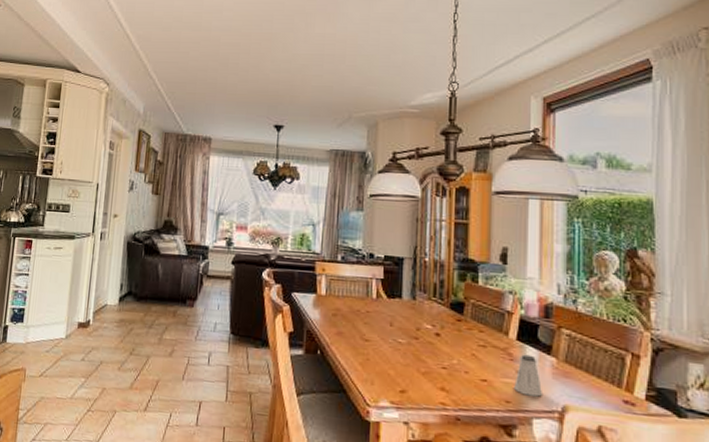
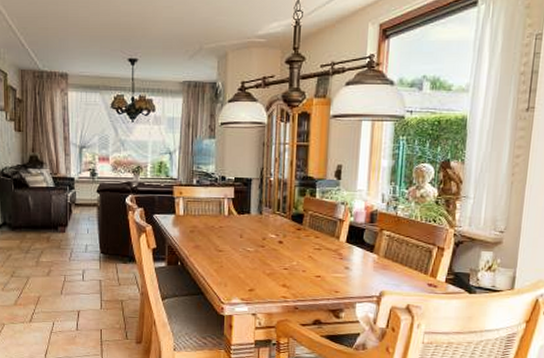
saltshaker: present [514,354,542,397] -> none [342,253,365,286]

